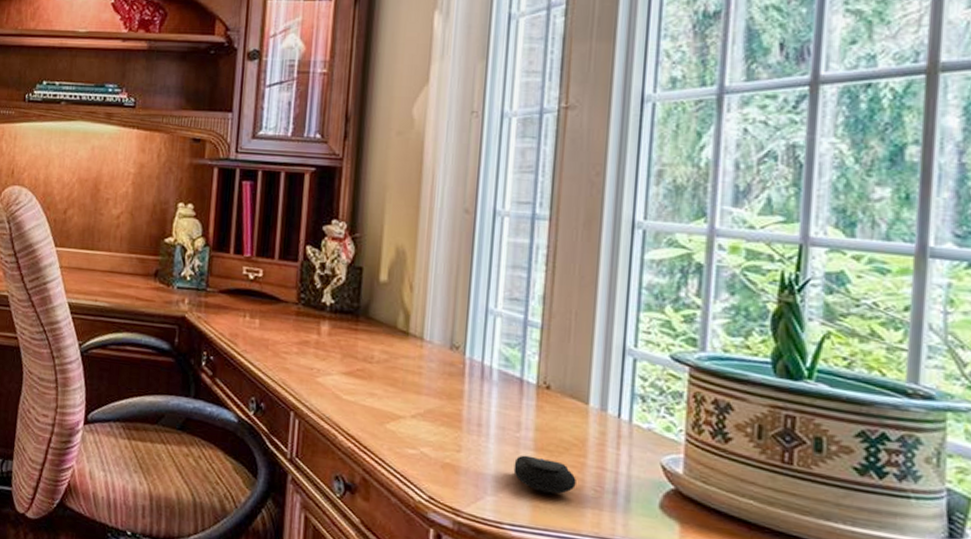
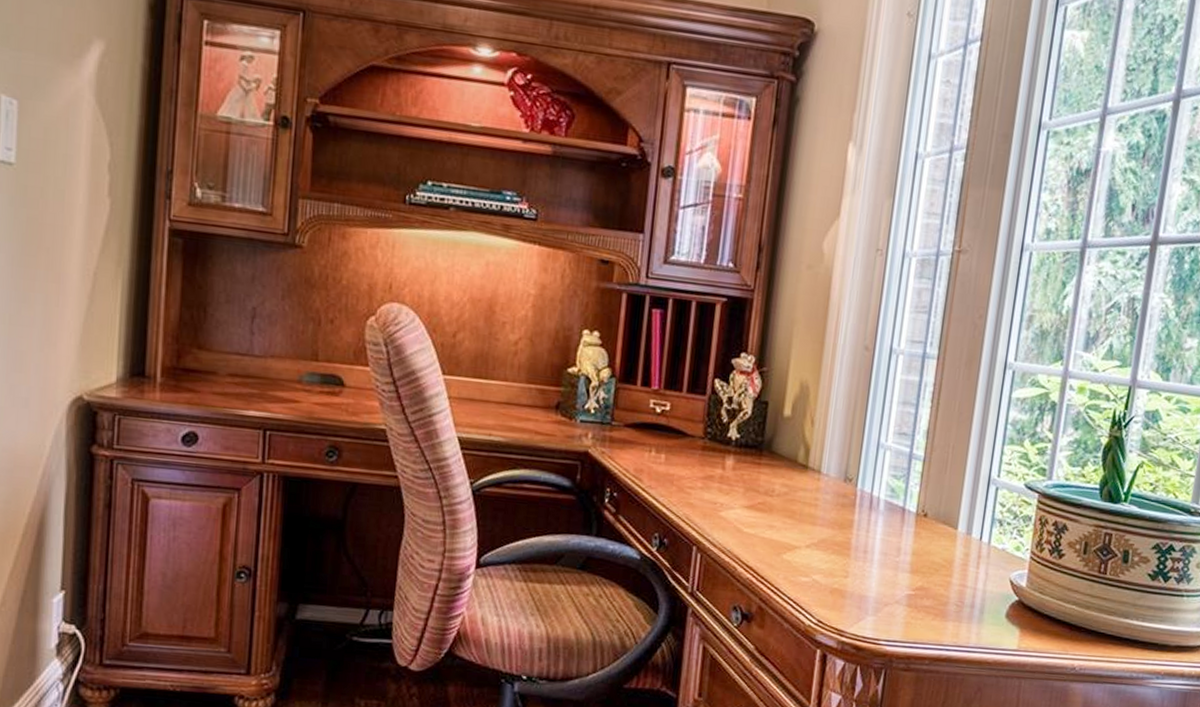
computer mouse: present [513,455,576,494] -> none [891,577,943,611]

